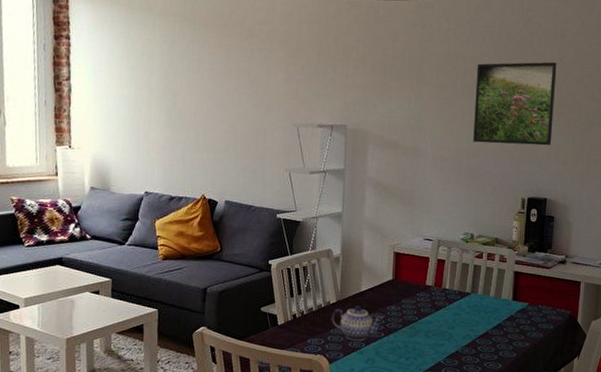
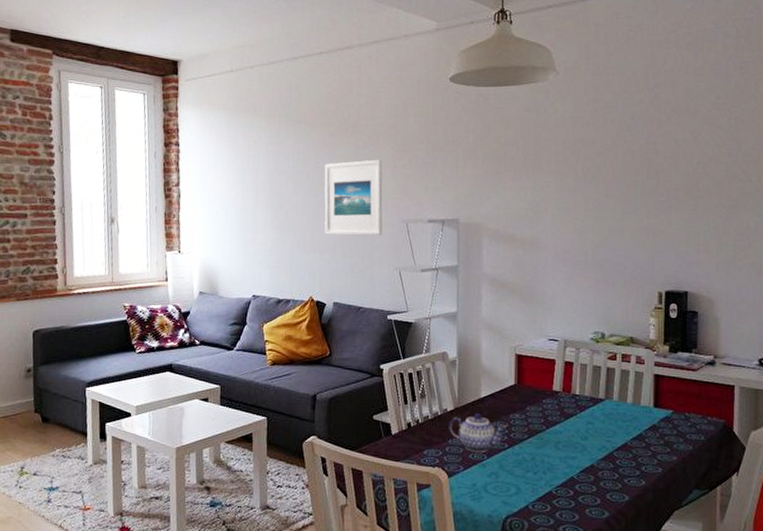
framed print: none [218,64,276,138] -> present [324,159,383,236]
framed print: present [473,62,557,146] -> none [599,141,691,233]

